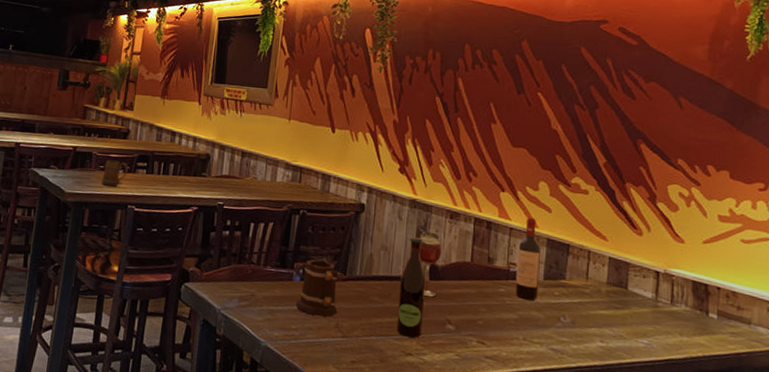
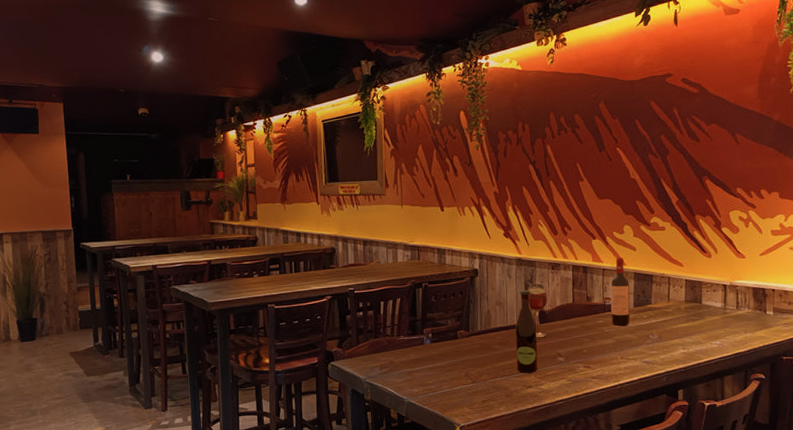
beer mug: present [101,159,128,187] -> none [239,266,262,291]
beer mug: present [295,258,339,317] -> none [429,321,466,370]

